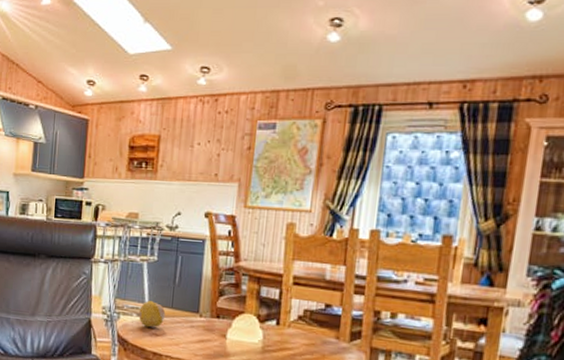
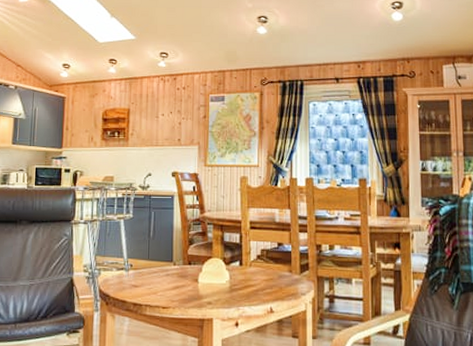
fruit: present [139,300,166,328] -> none [118,255,143,280]

